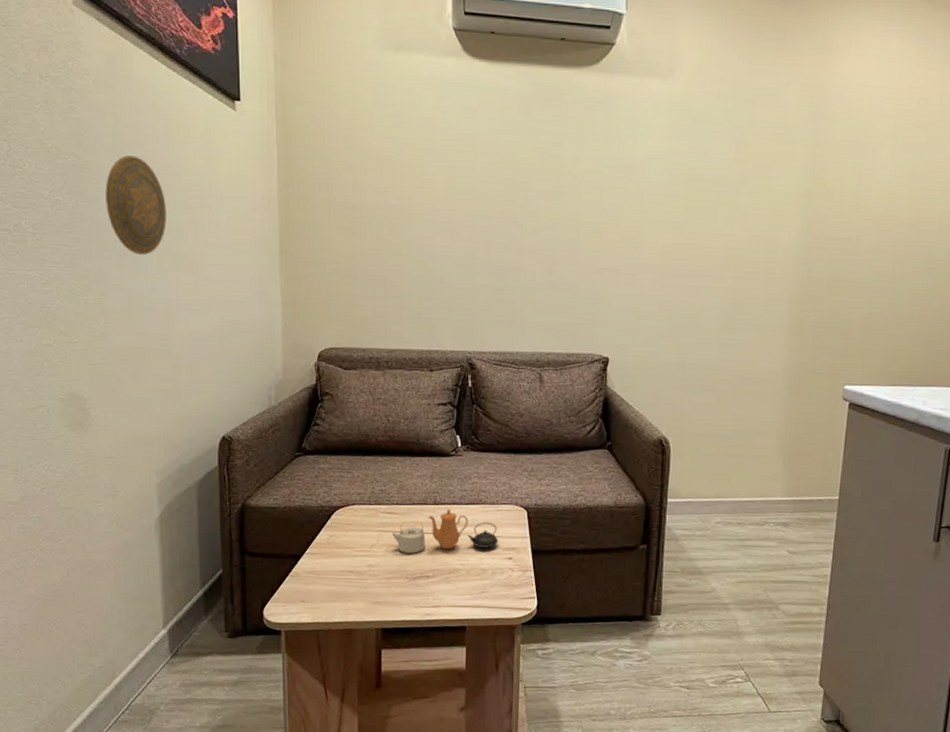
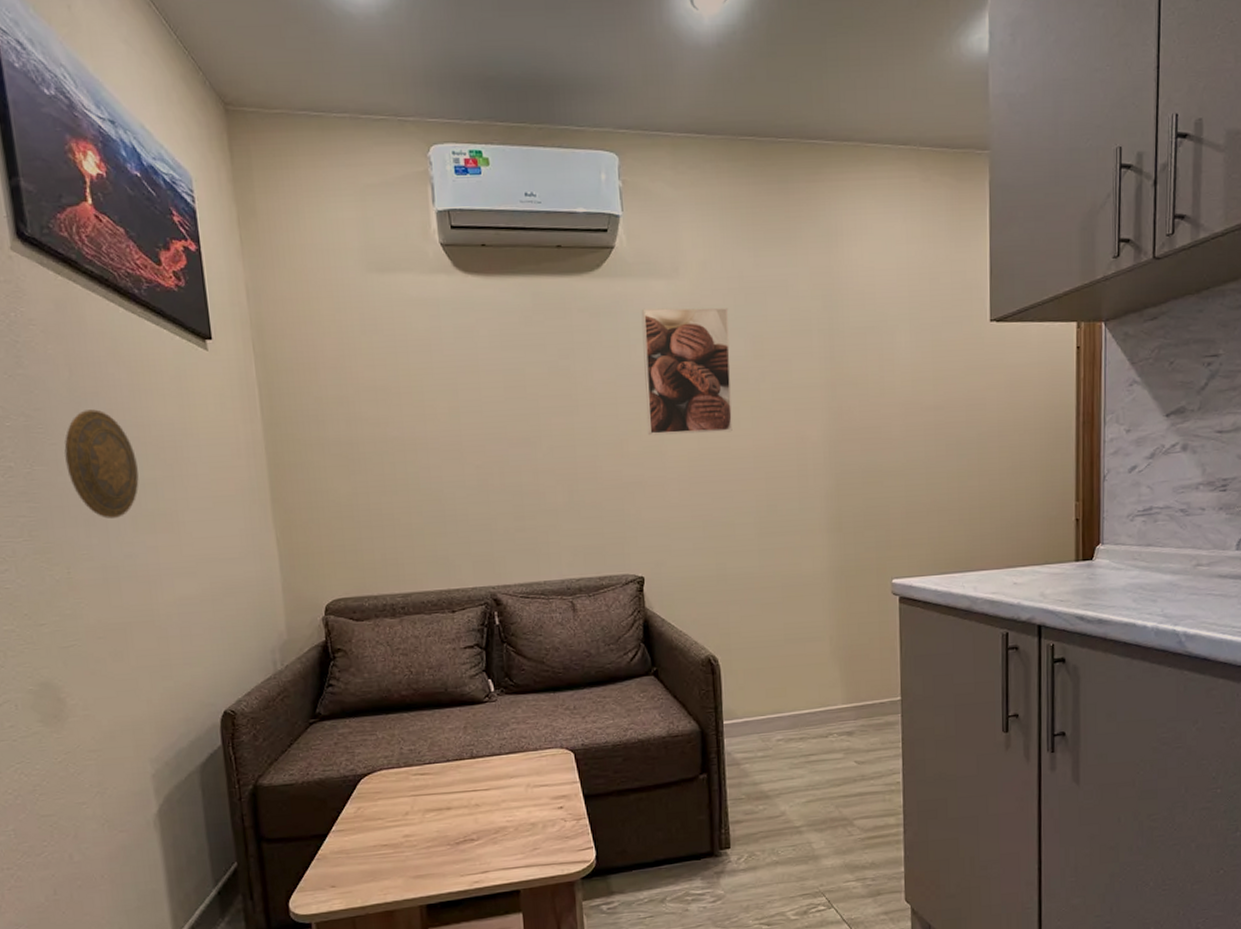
teapot: present [391,508,499,553] -> none [426,761,547,817]
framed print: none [627,105,718,230] -> present [641,307,733,436]

